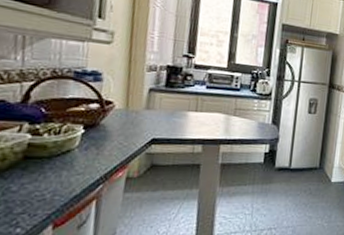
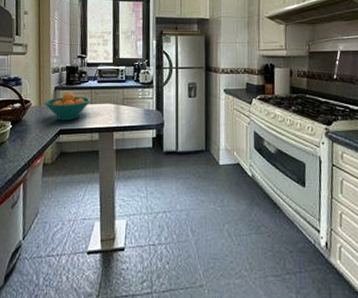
fruit bowl: none [133,96,196,129] -> present [44,93,91,121]

